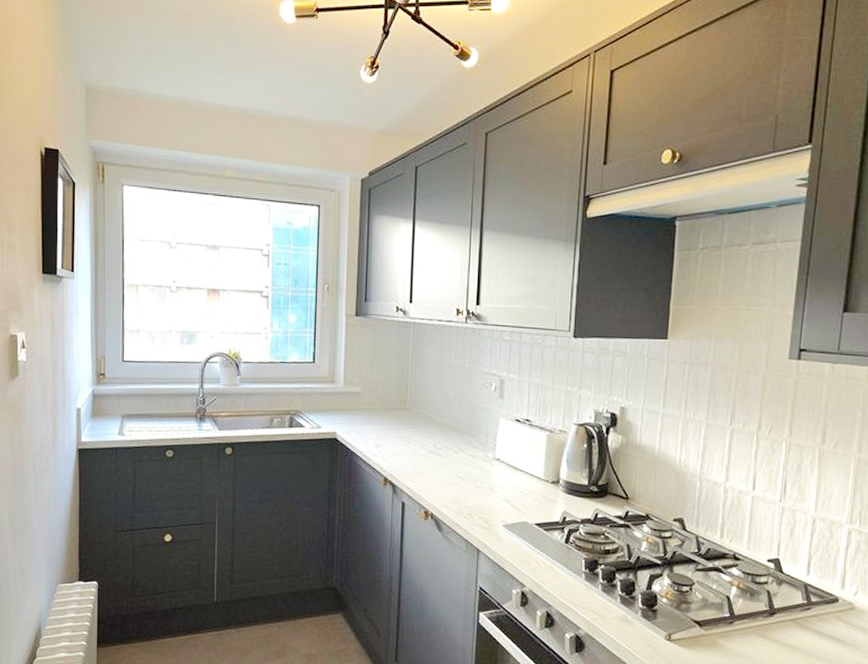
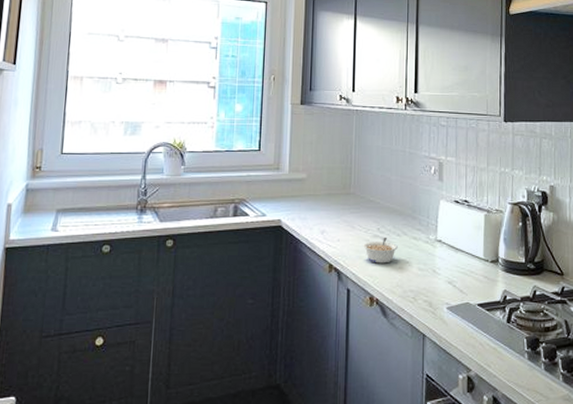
legume: none [419,453,454,479] -> present [363,237,398,264]

